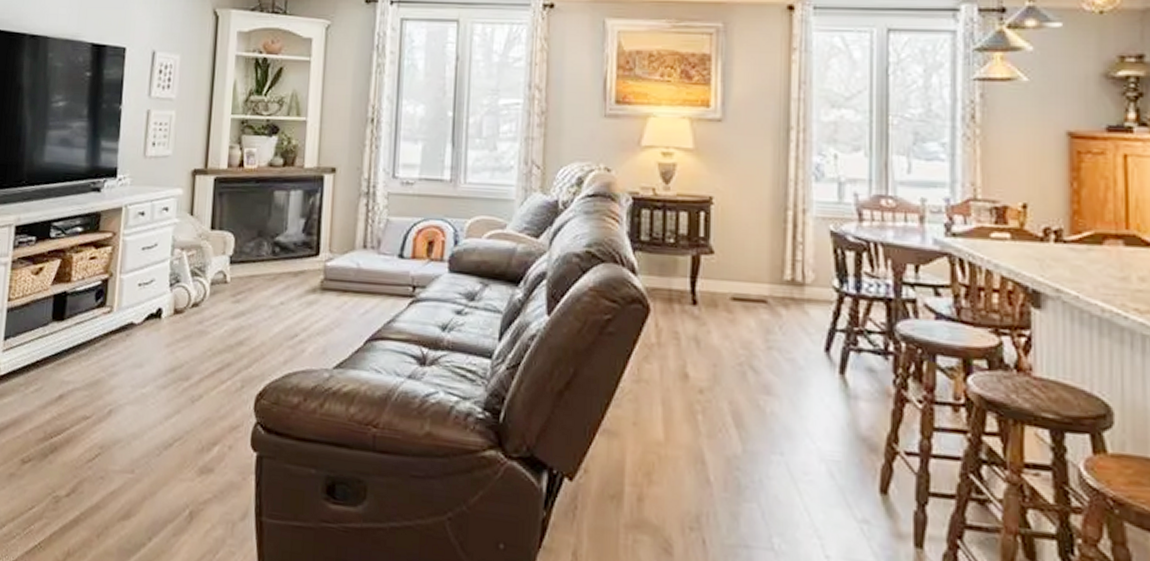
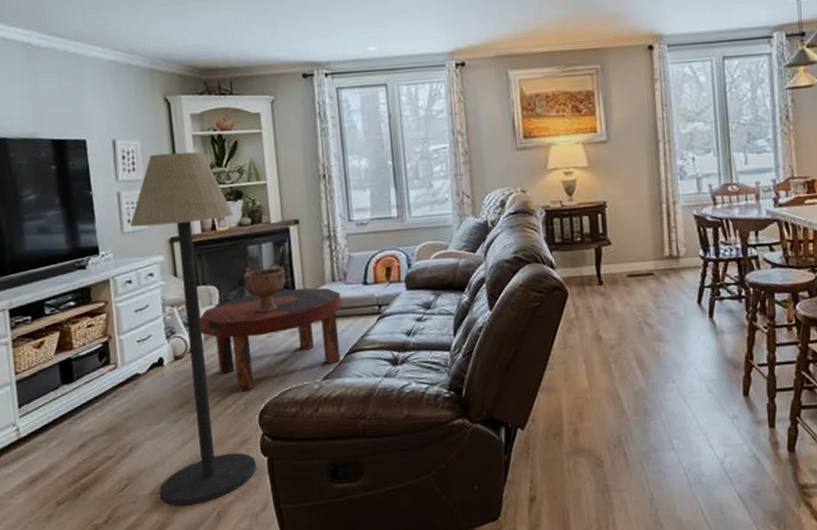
floor lamp: none [130,72,266,495] -> present [130,152,257,506]
coffee table: none [208,250,371,366] -> present [200,288,342,392]
decorative bowl: none [264,216,312,274] -> present [243,263,286,313]

